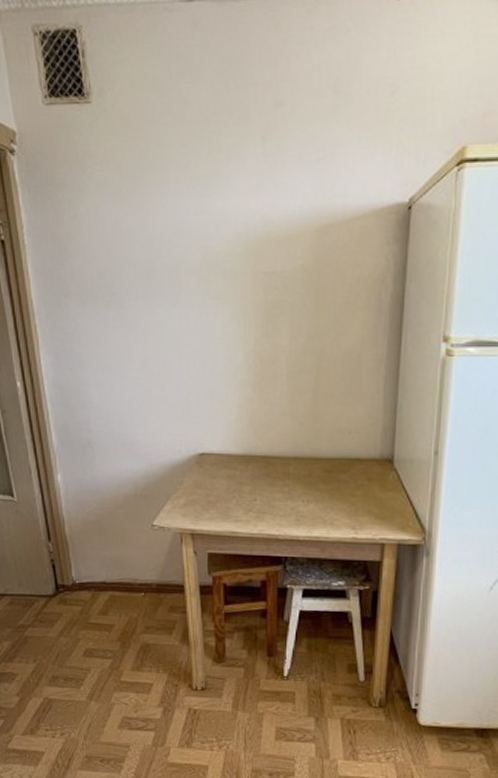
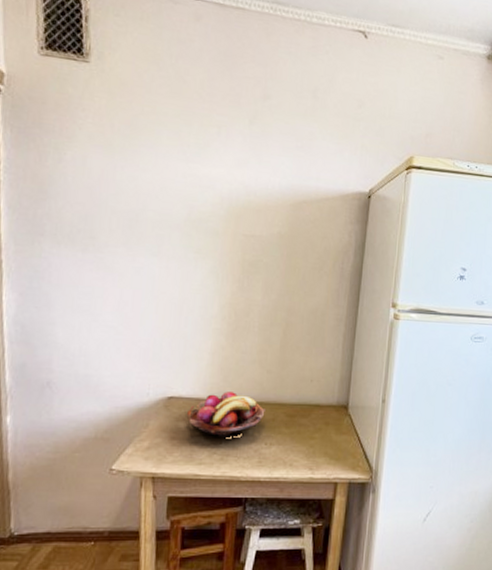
fruit basket: none [219,447,300,494] -> present [186,392,265,437]

